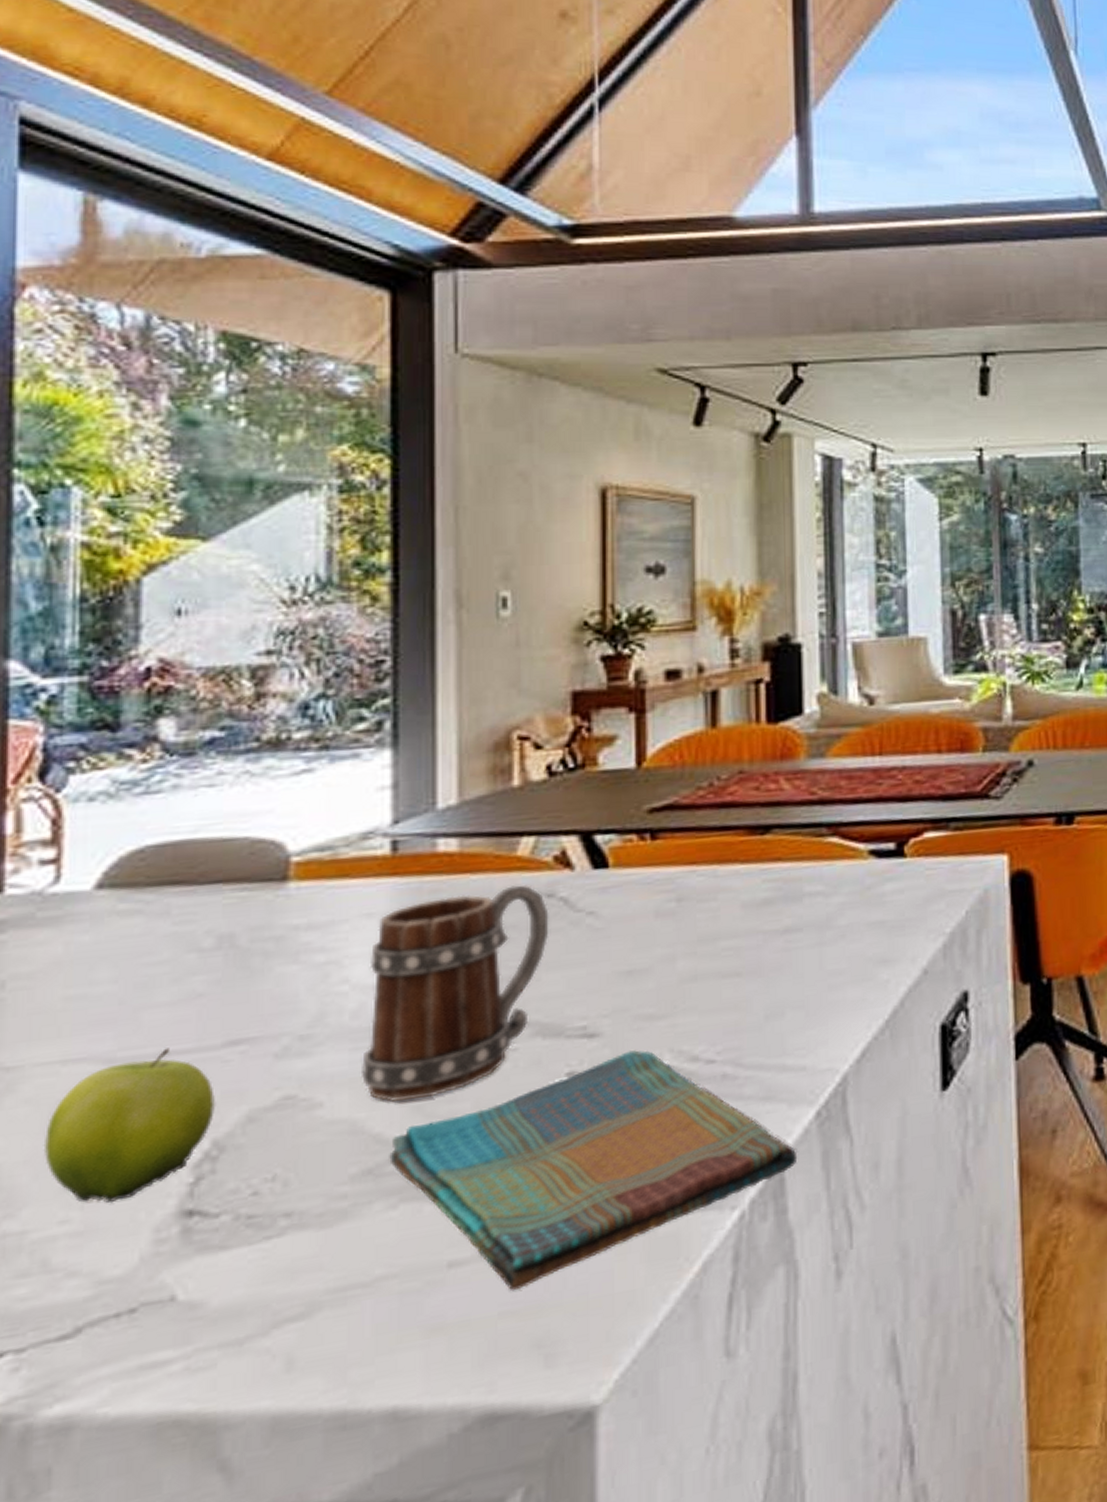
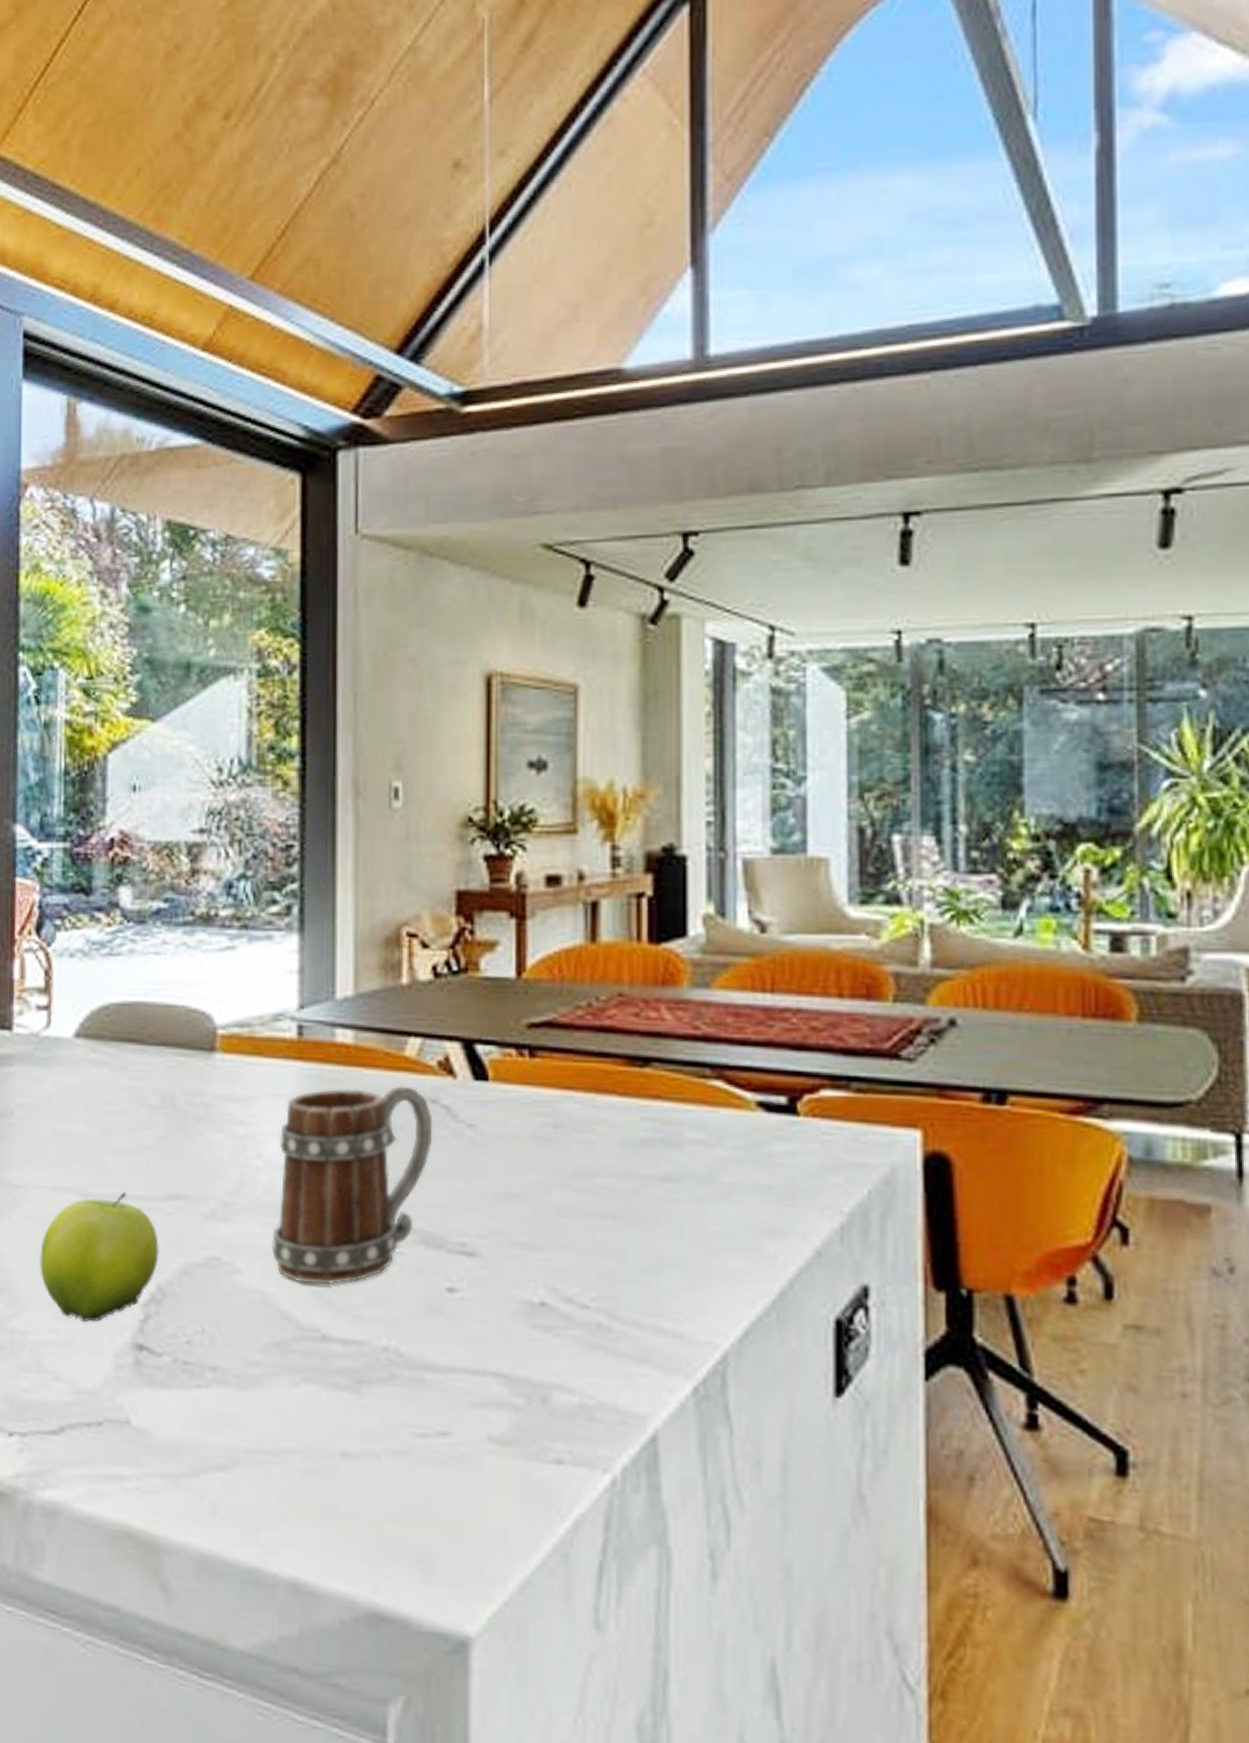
dish towel: present [389,1050,798,1291] -> none [294,1278,673,1497]

